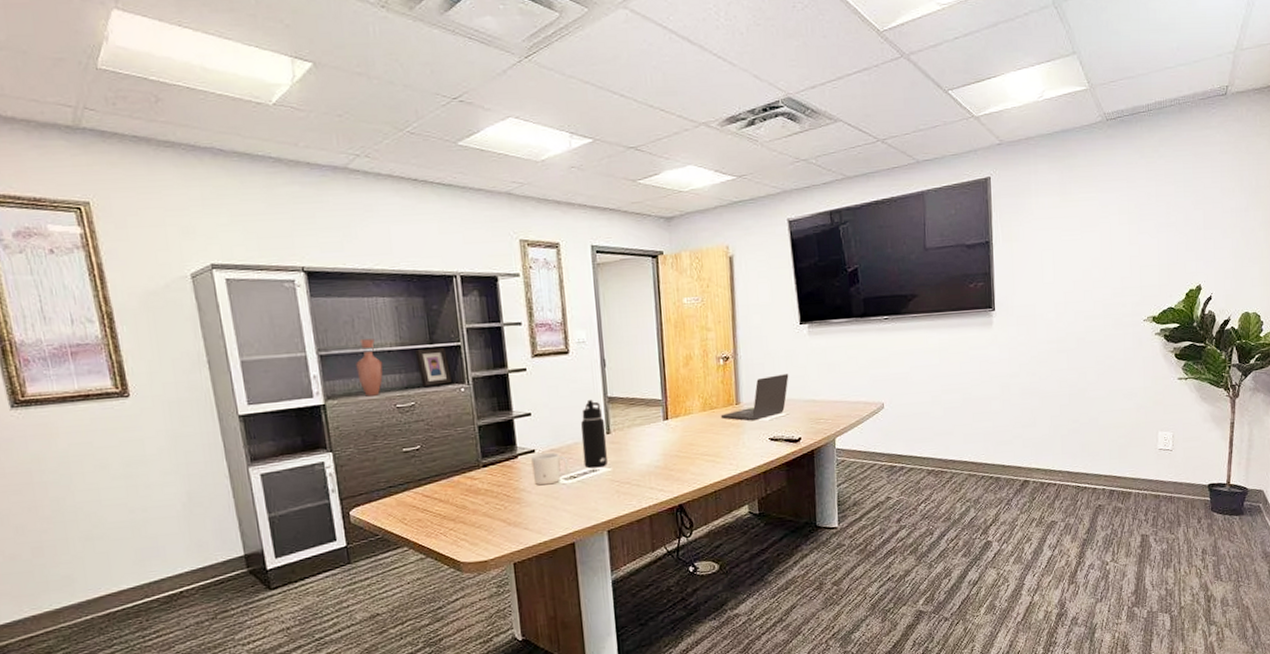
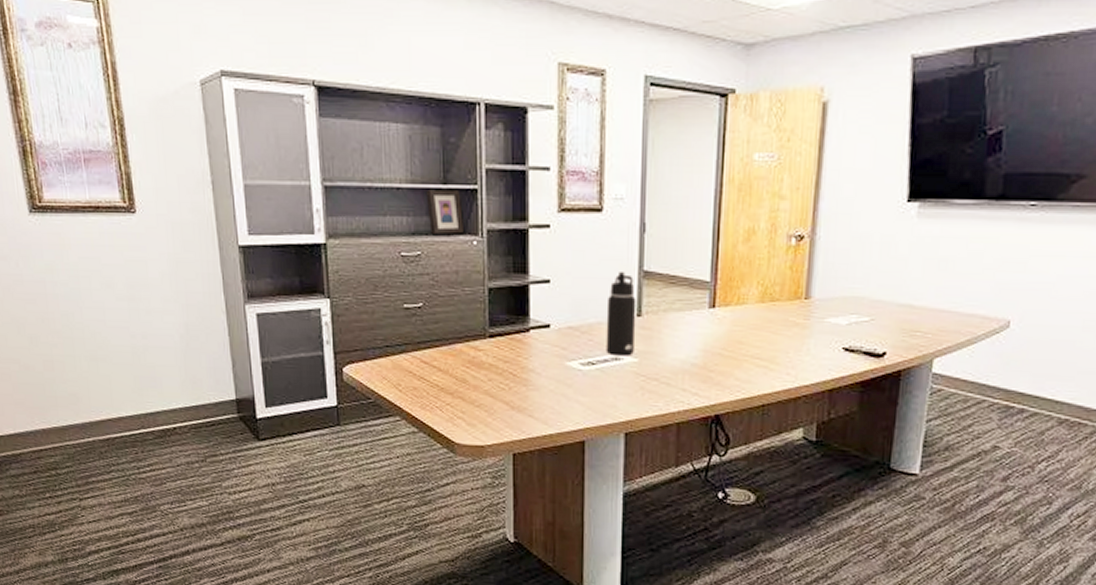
vase: present [356,338,383,396] -> none [362,170,390,239]
mug: present [531,452,569,486] -> none [545,330,588,369]
laptop: present [720,374,789,421] -> none [782,266,882,323]

